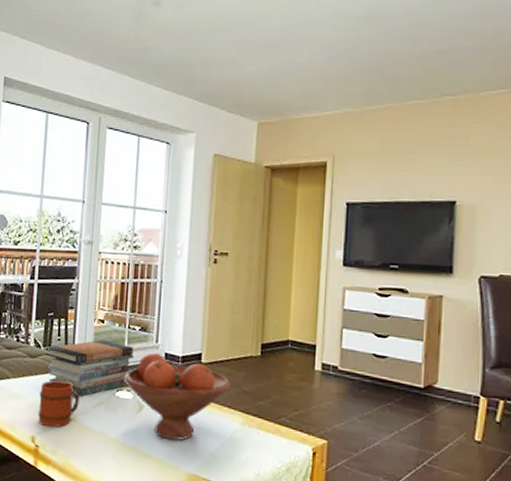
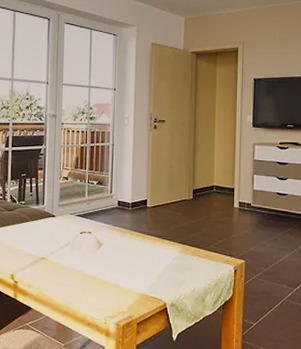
mug: present [38,380,80,428] -> none [16,228,50,266]
book stack: present [45,340,134,397] -> none [20,193,93,240]
fruit bowl: present [125,352,230,441] -> none [86,201,170,269]

